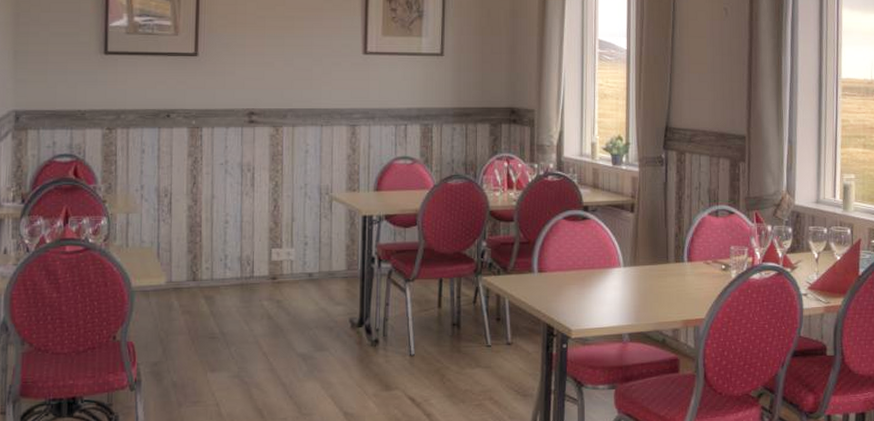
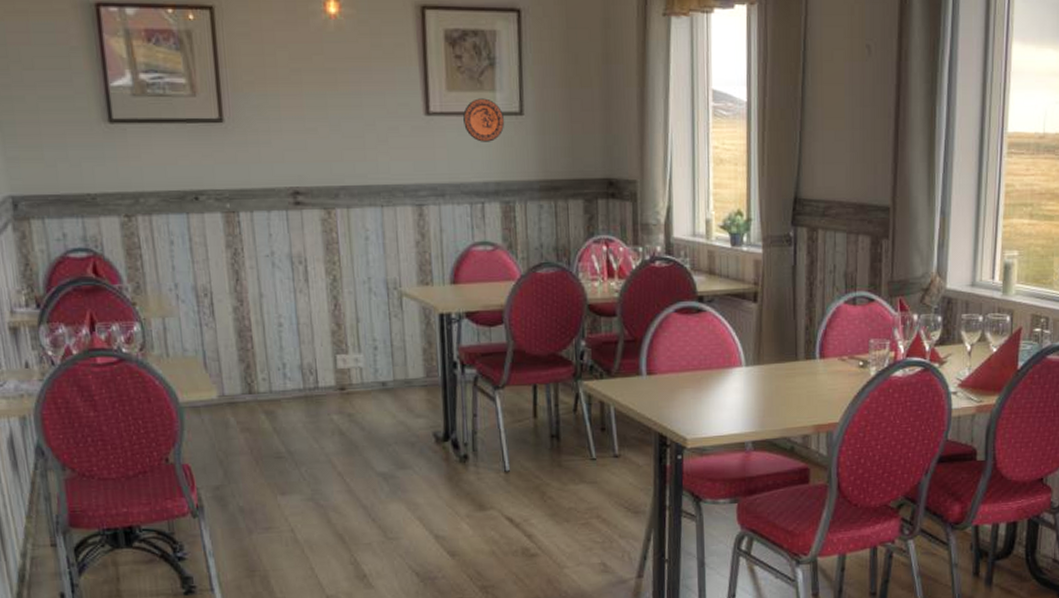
decorative plate: none [394,42,428,76] -> present [463,98,505,142]

